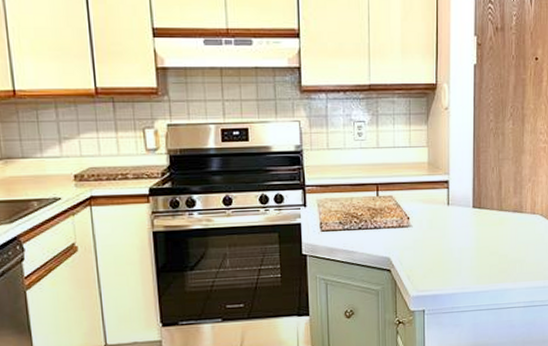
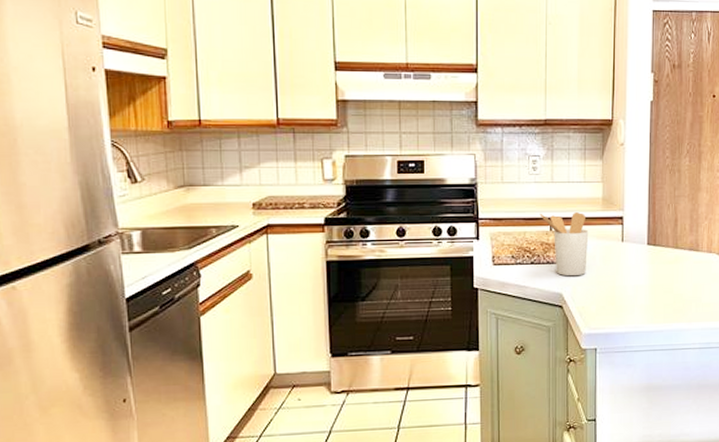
utensil holder: none [366,177,415,241] -> present [540,212,589,277]

